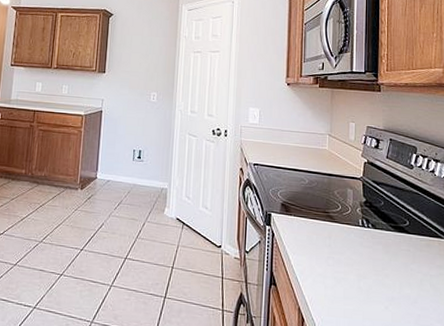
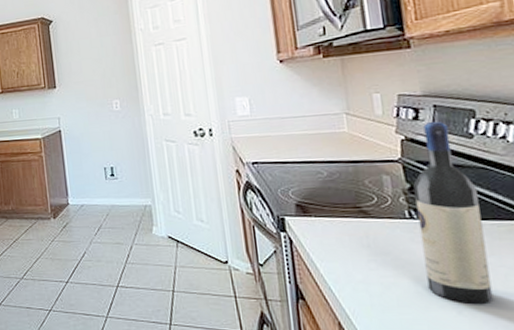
wine bottle: none [367,151,411,302] -> present [413,121,494,304]

